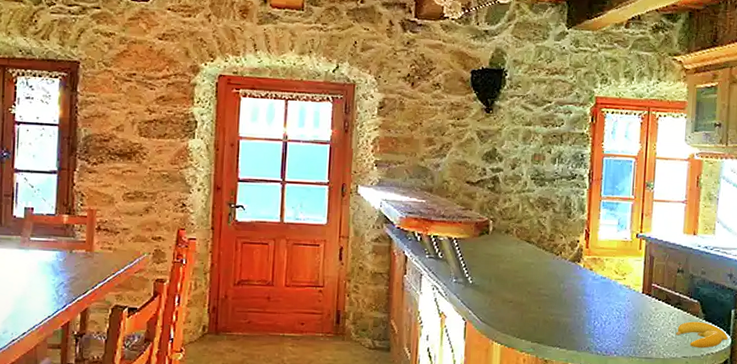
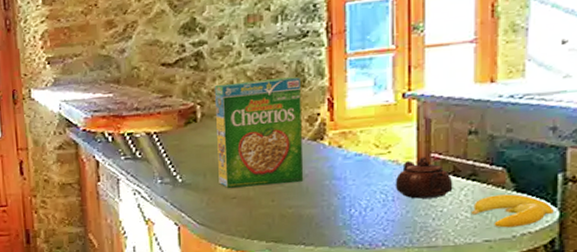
cereal box: none [500,205,568,294] -> present [214,77,304,188]
teapot: none [626,285,665,319] -> present [395,157,453,199]

